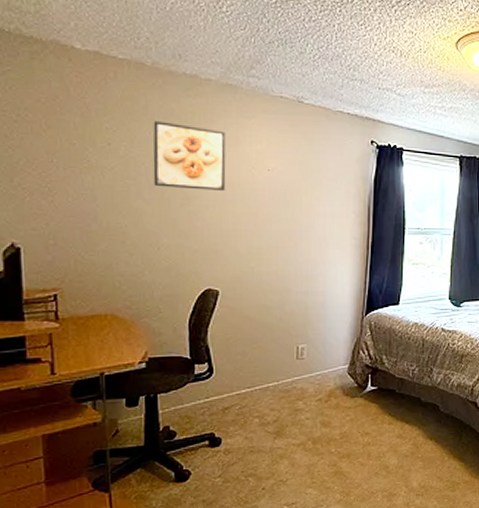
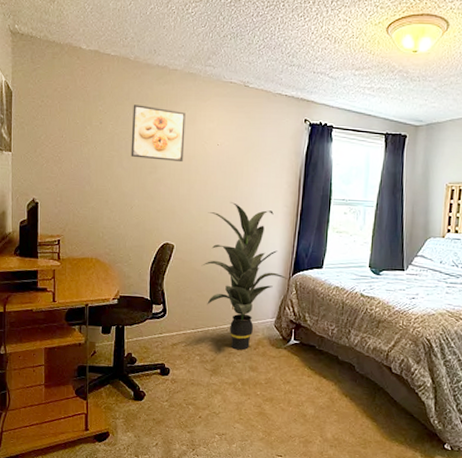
indoor plant: none [255,236,361,406] -> present [201,202,288,350]

